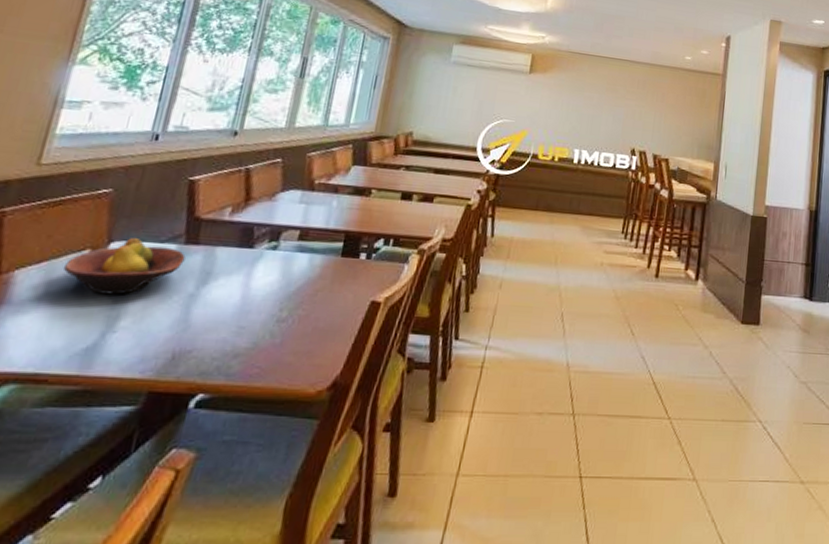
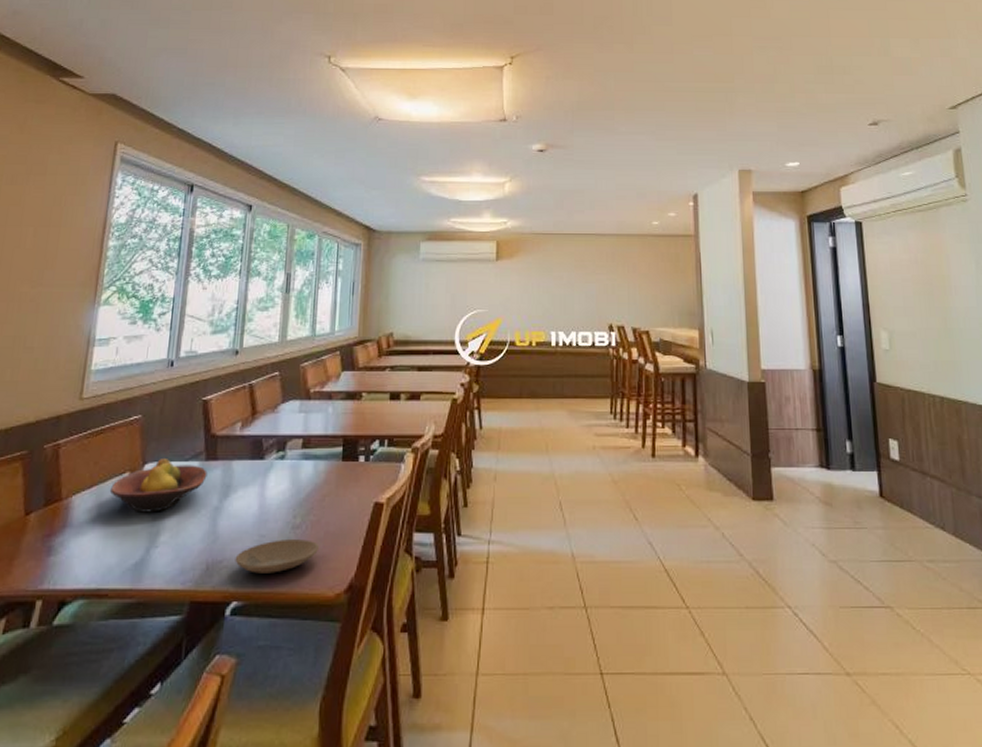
plate: none [206,332,306,367] -> present [235,539,320,573]

